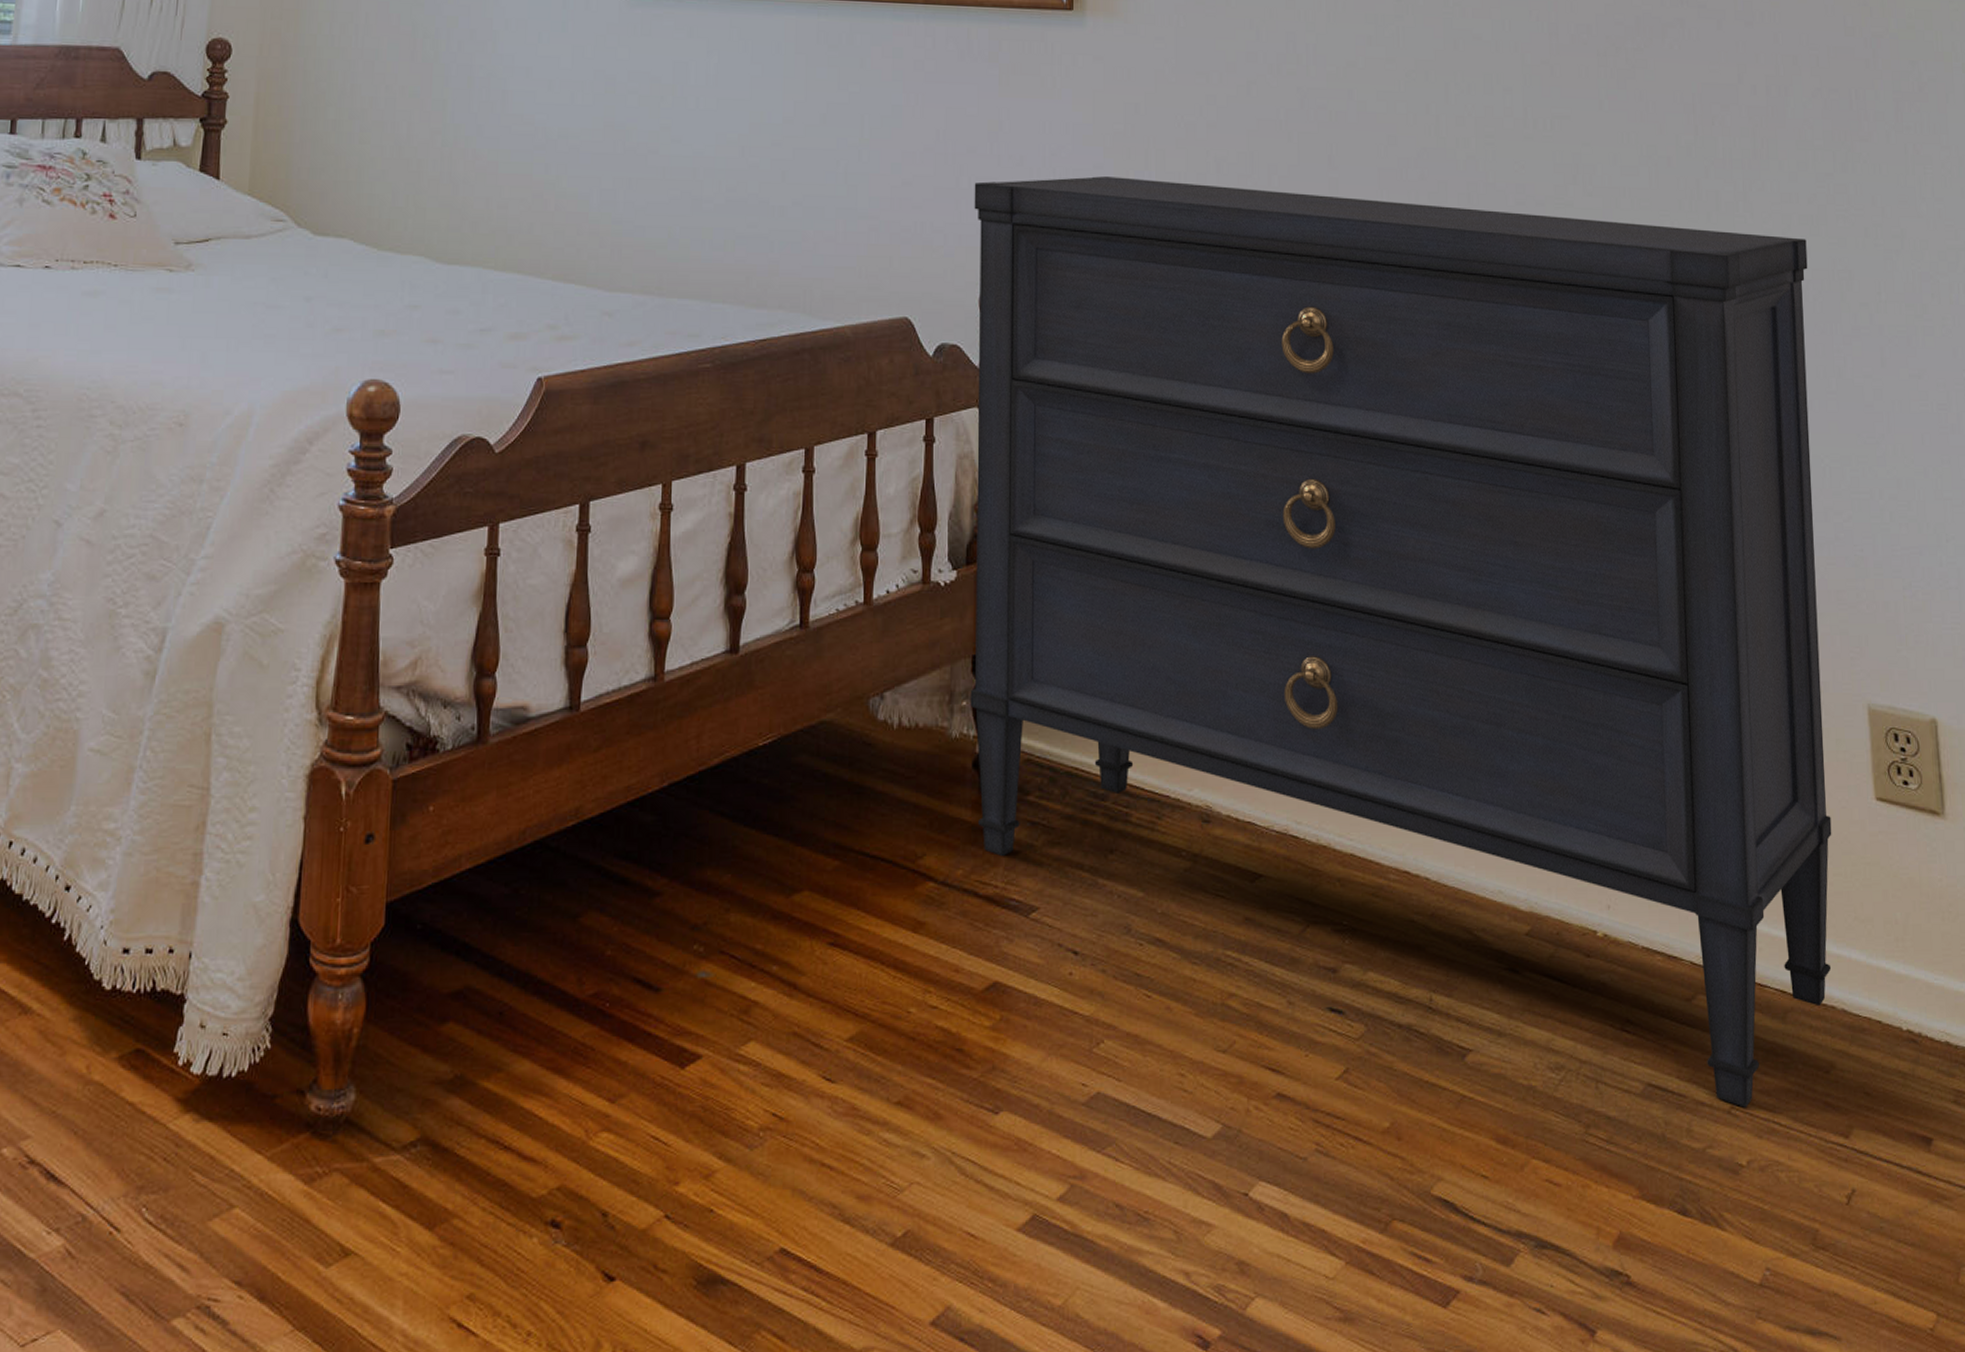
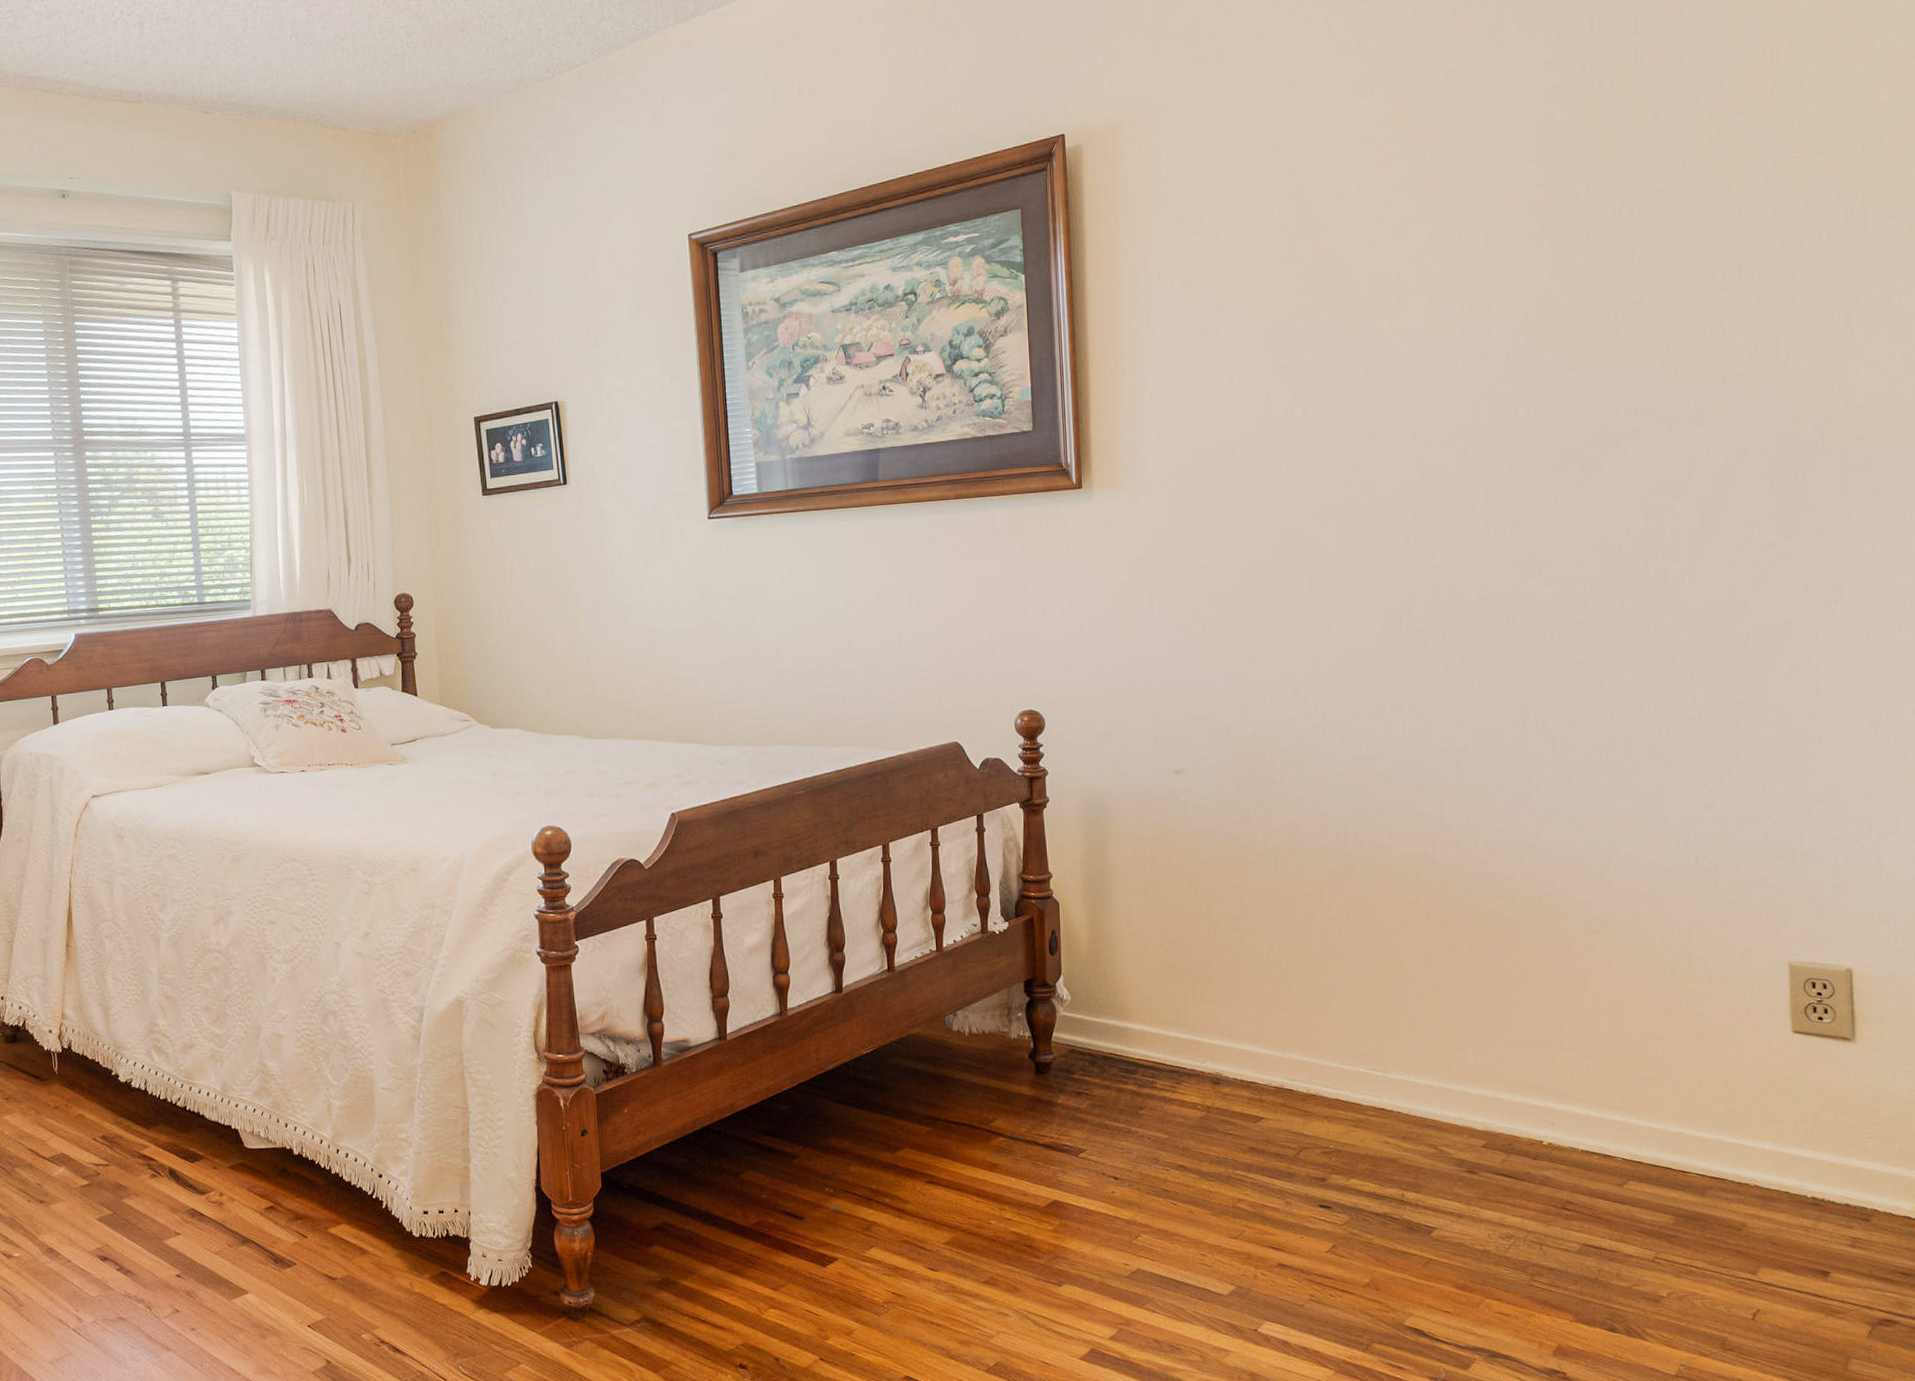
dresser: present [970,176,1832,1108] -> none [1005,599,1752,1257]

